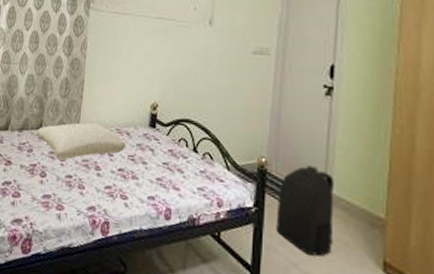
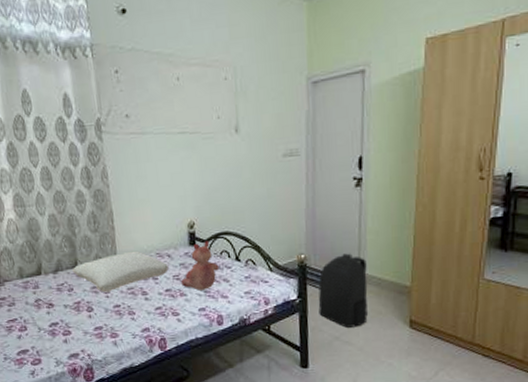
teddy bear: none [135,125,176,177] -> present [181,241,220,290]

